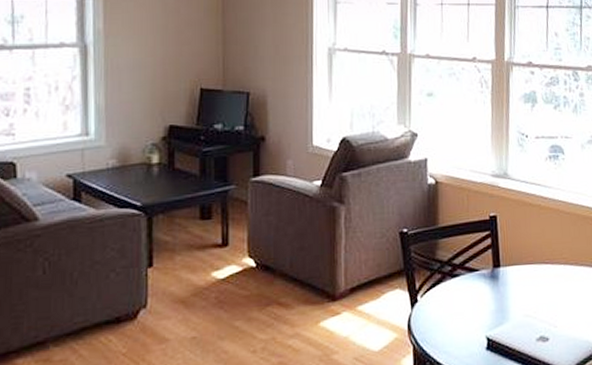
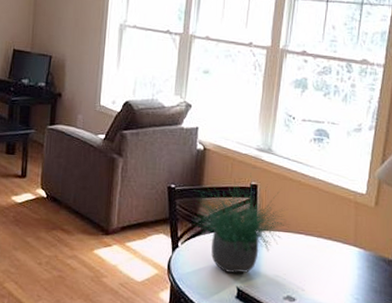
potted plant: none [428,203,535,323] -> present [193,173,290,274]

